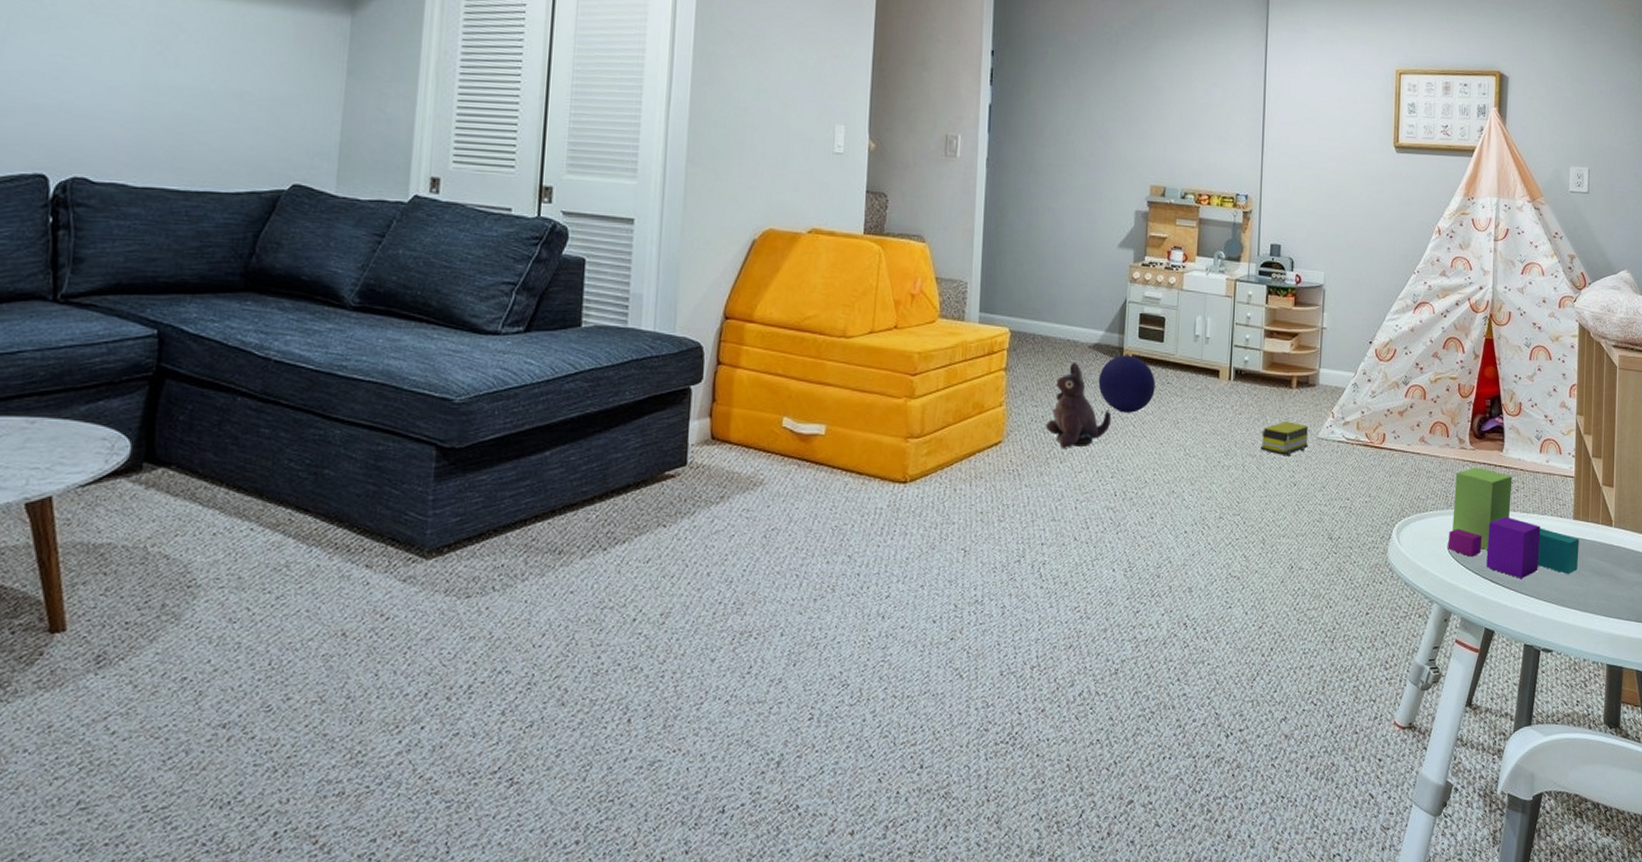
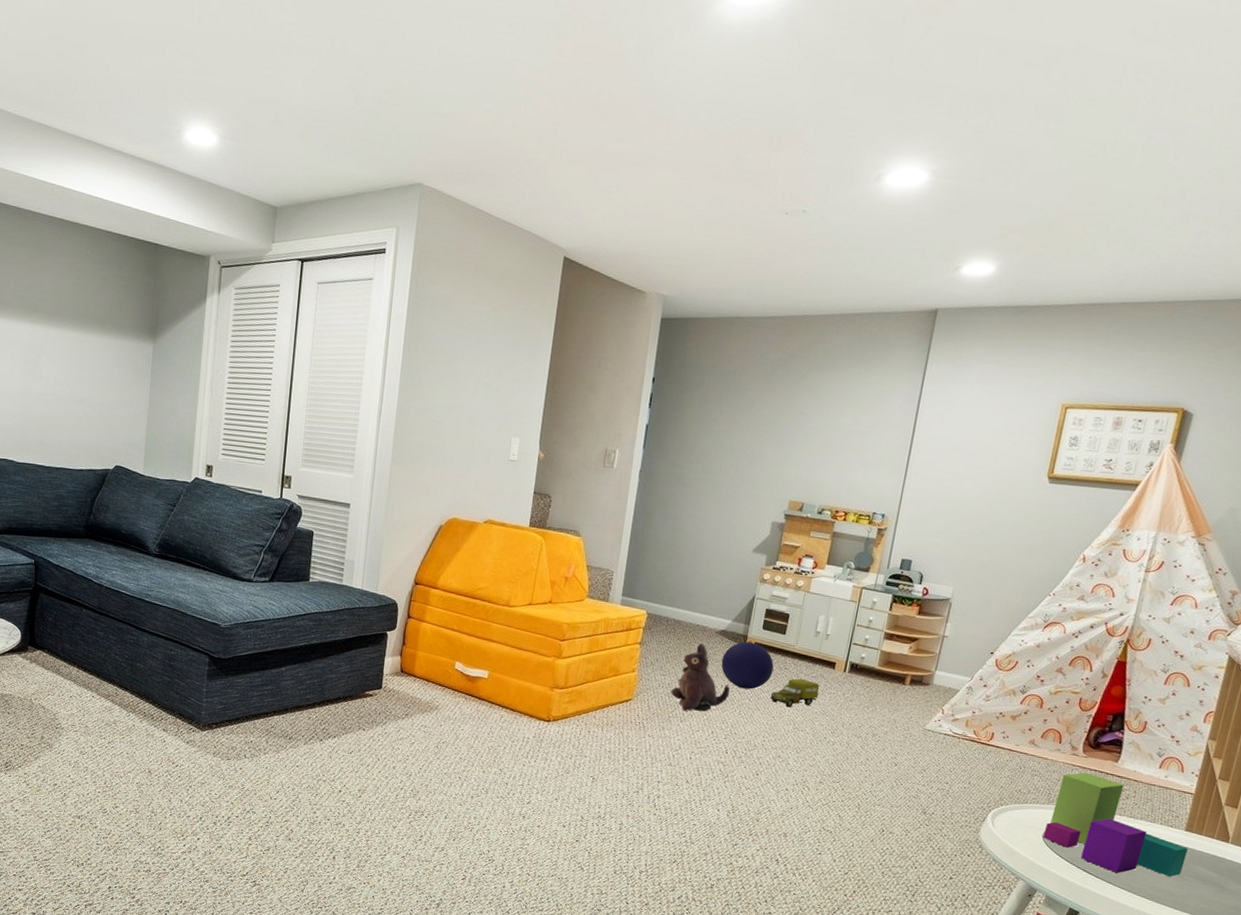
toy truck: none [1155,393,1206,430] -> present [770,678,820,708]
toy bus: present [1261,421,1308,456] -> none [866,711,917,741]

